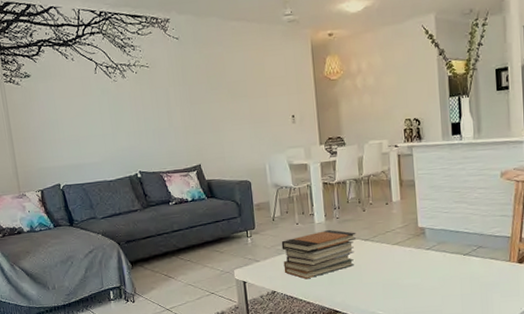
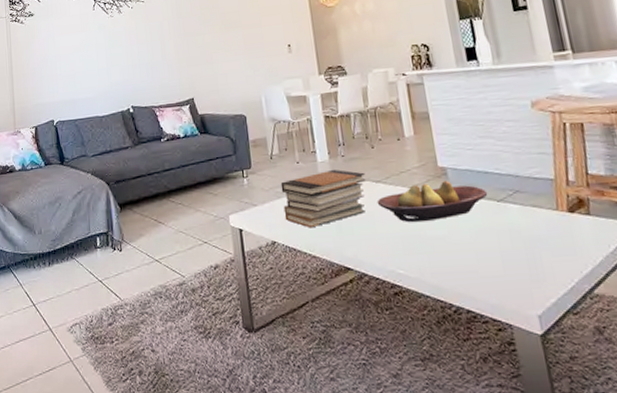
fruit bowl: none [364,239,457,273] -> present [377,181,488,222]

